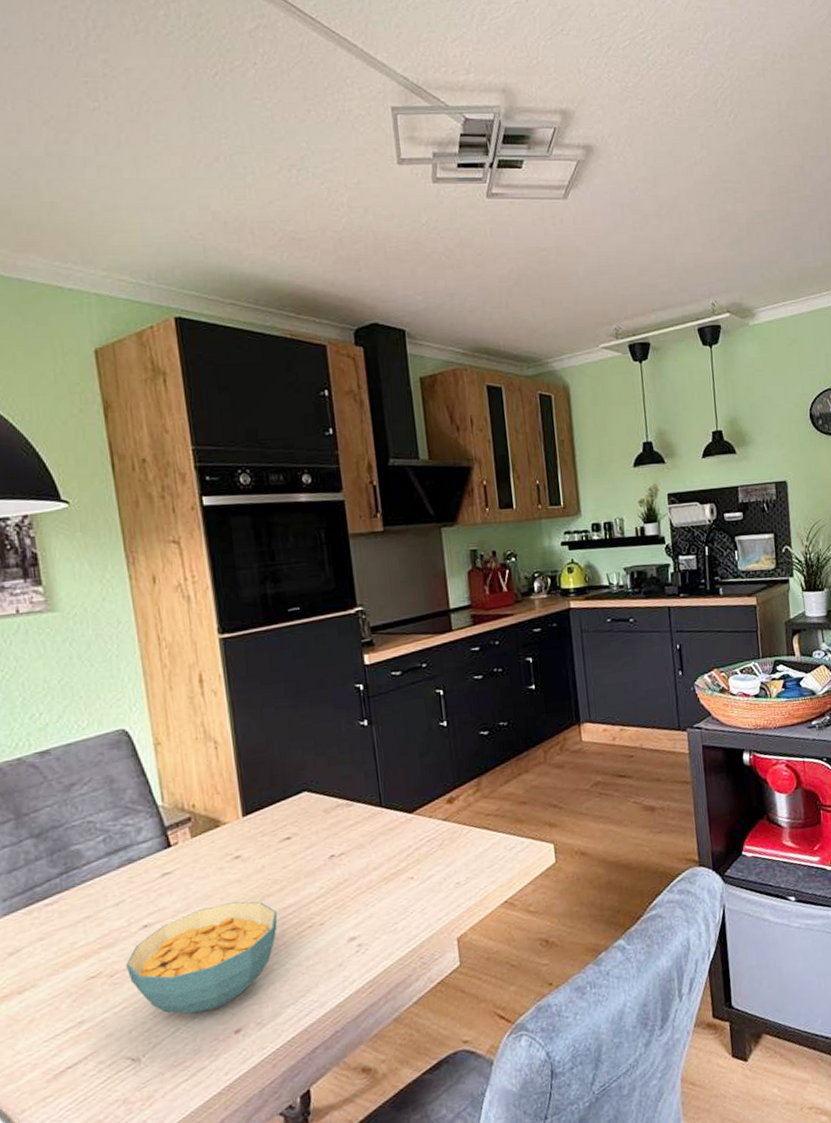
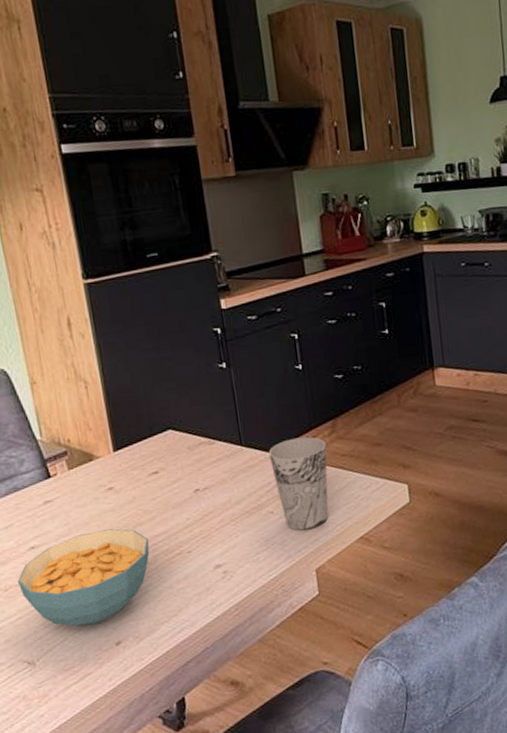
cup: none [409,796,472,897] -> present [268,437,329,531]

